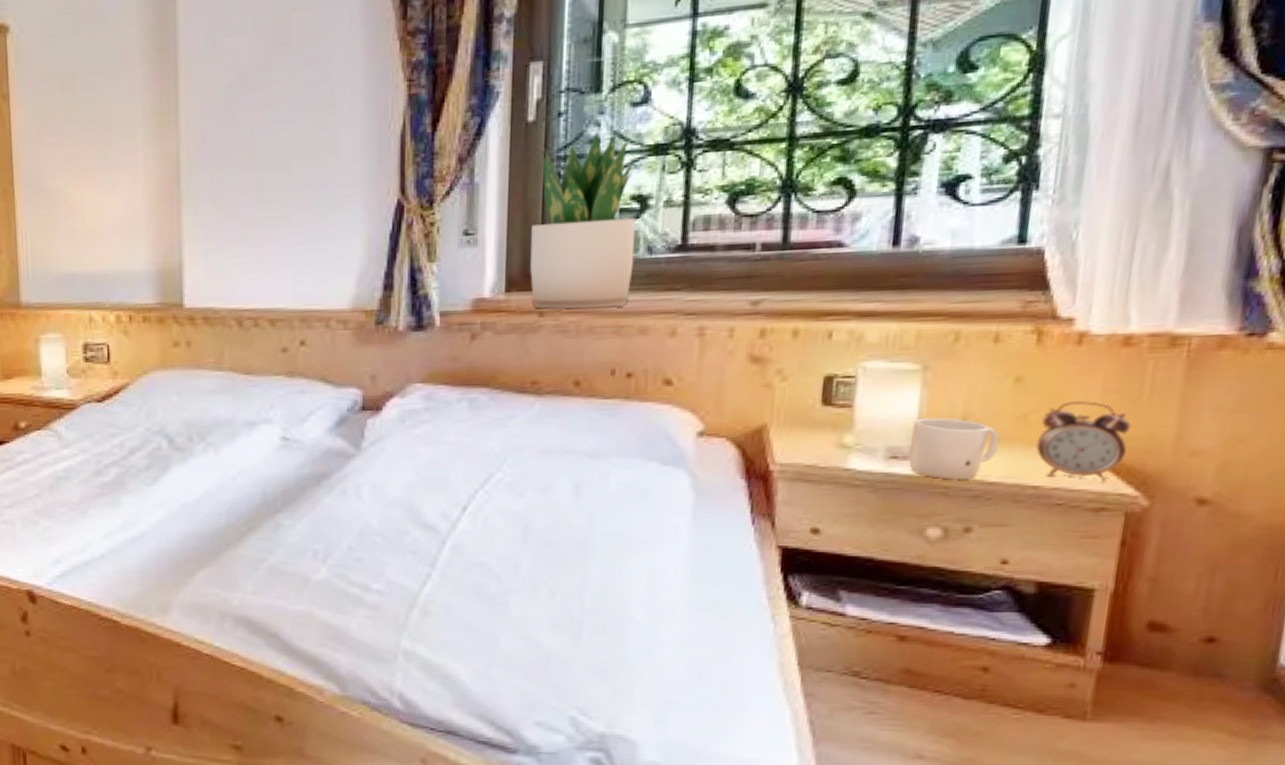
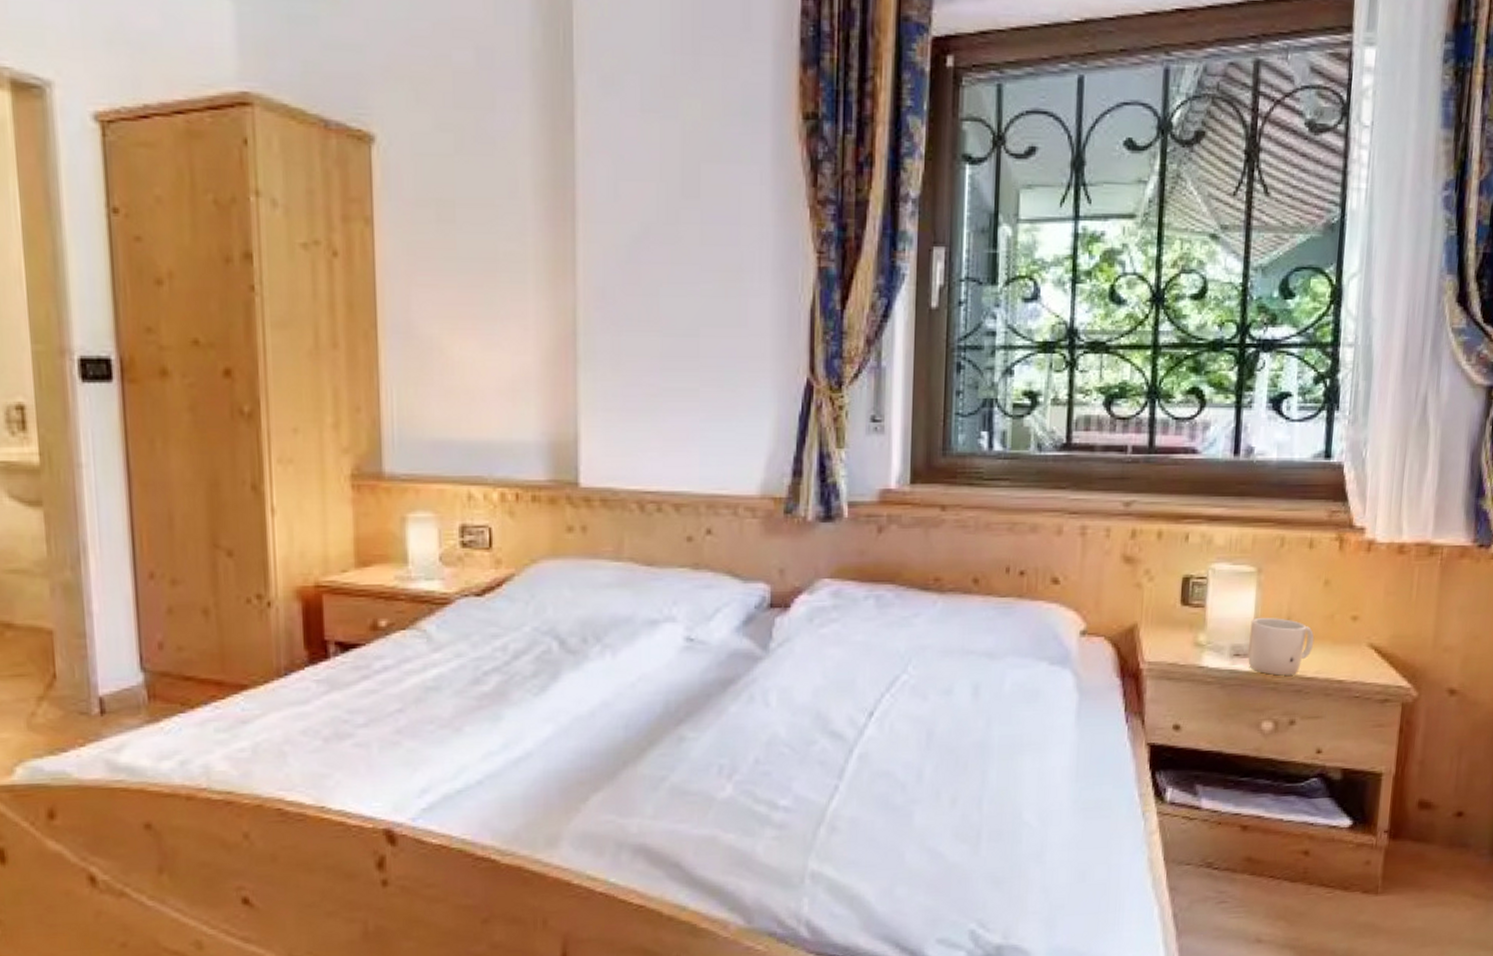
planter: present [530,131,636,311] -> none [933,324,1028,506]
alarm clock: present [1035,400,1131,482] -> none [1340,602,1405,676]

